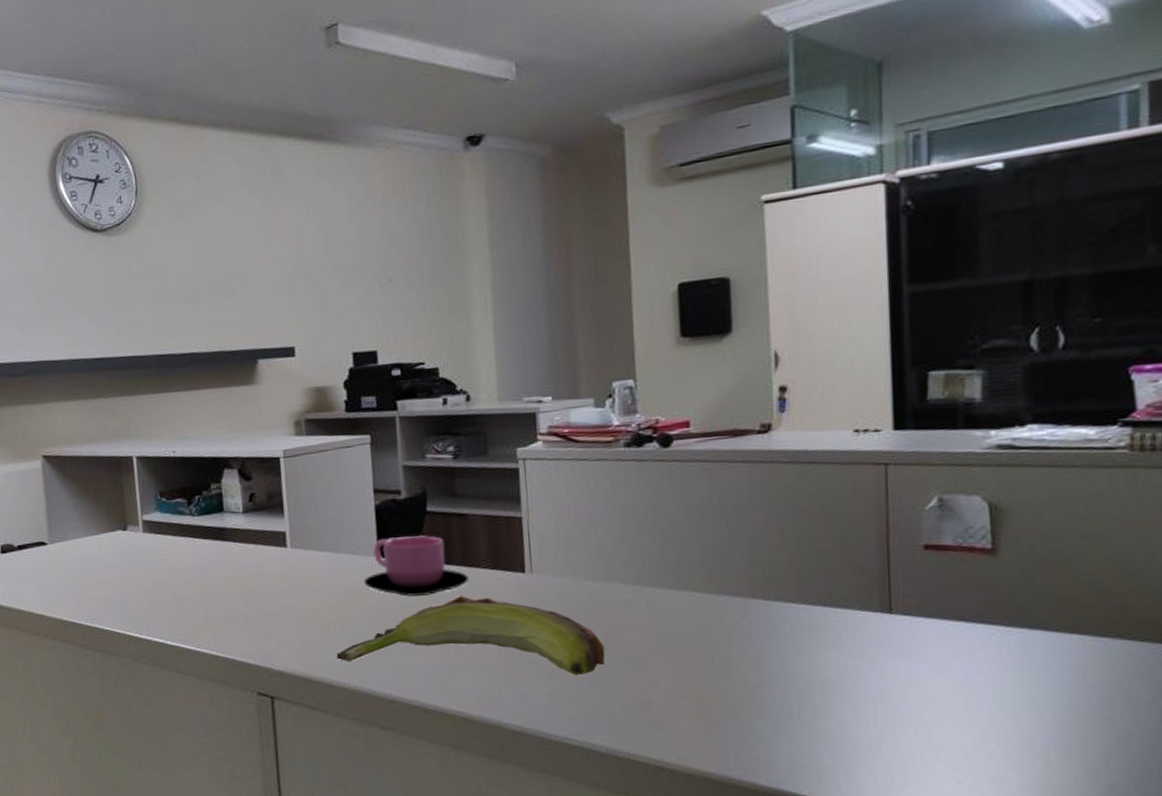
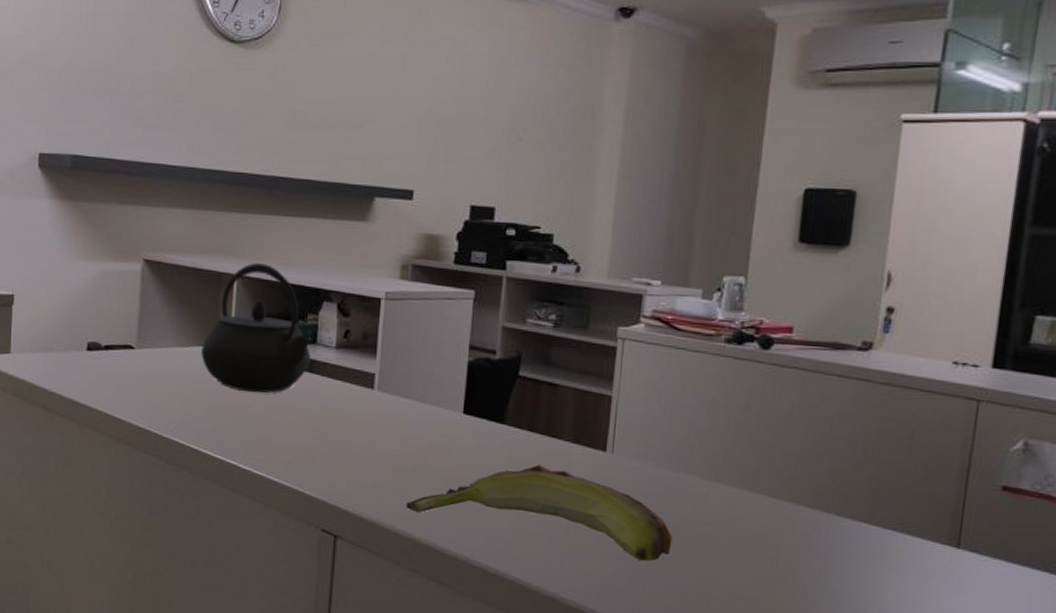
kettle: none [112,441,221,570] -> present [201,263,312,394]
cup: present [363,535,469,597] -> none [444,395,550,459]

